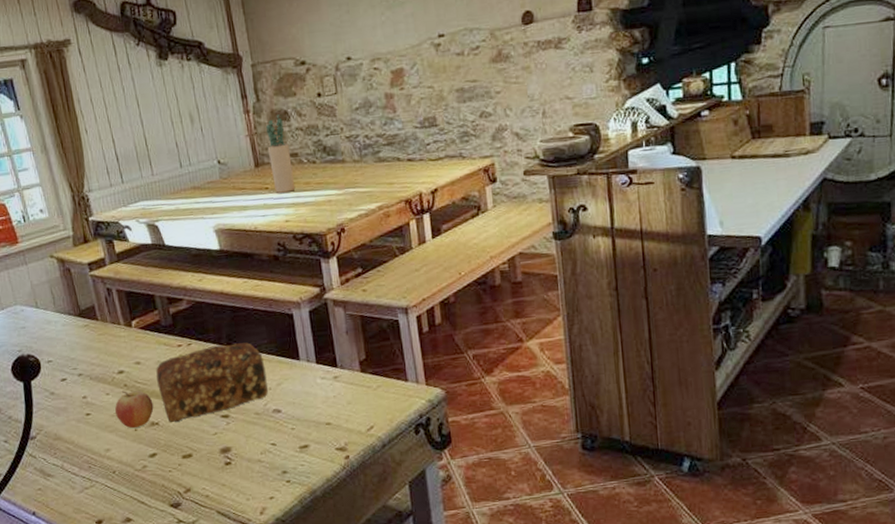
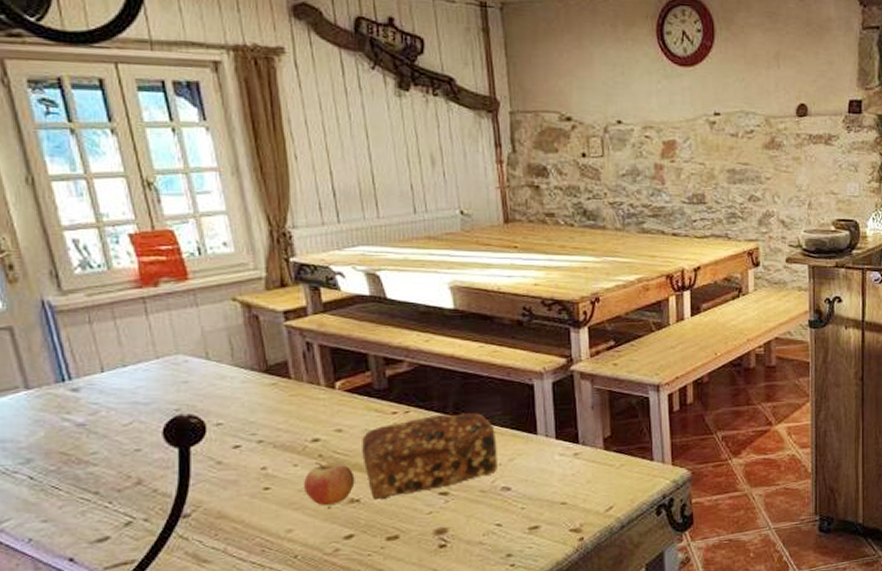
vase: present [266,111,296,194] -> none [520,165,549,255]

